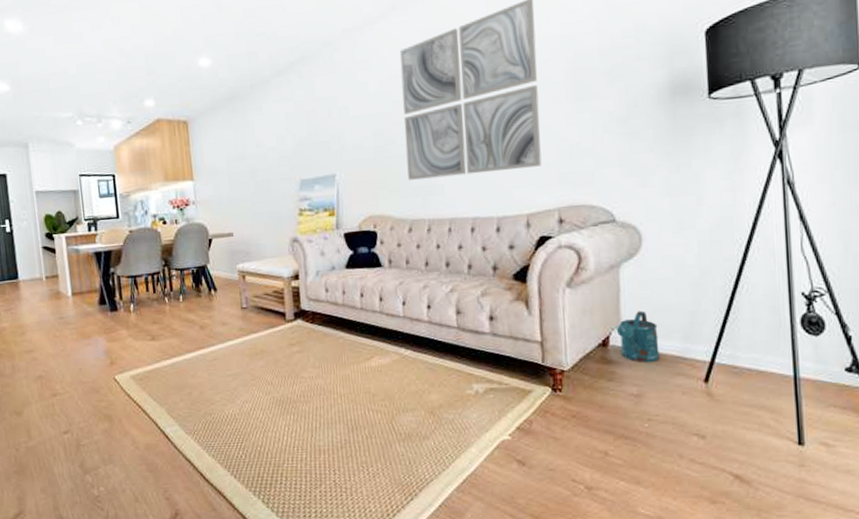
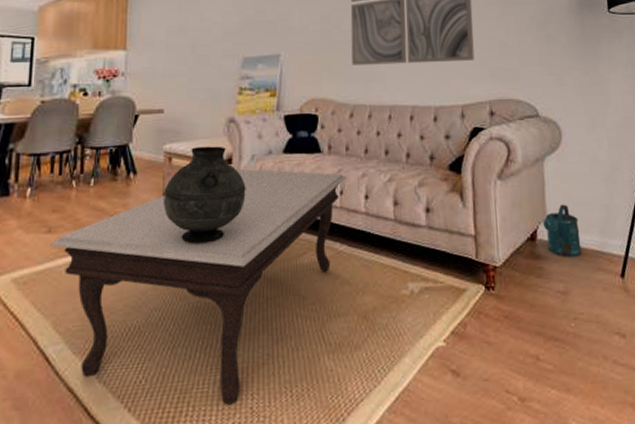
coffee table: none [155,284,408,478] -> present [50,169,346,406]
vase: none [241,264,314,349] -> present [164,146,246,244]

